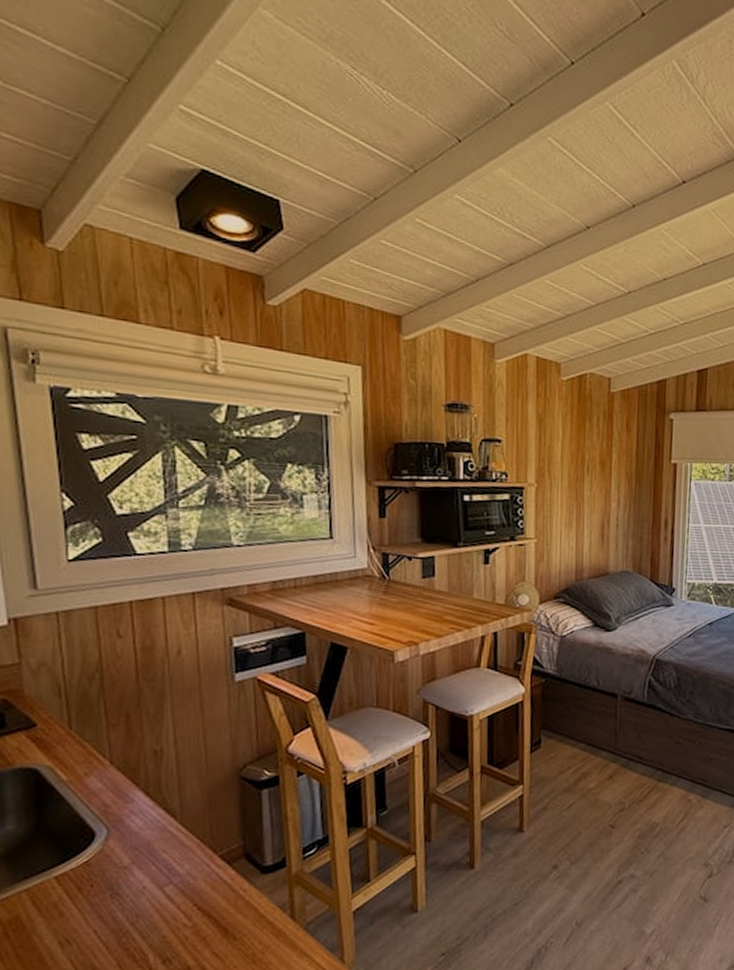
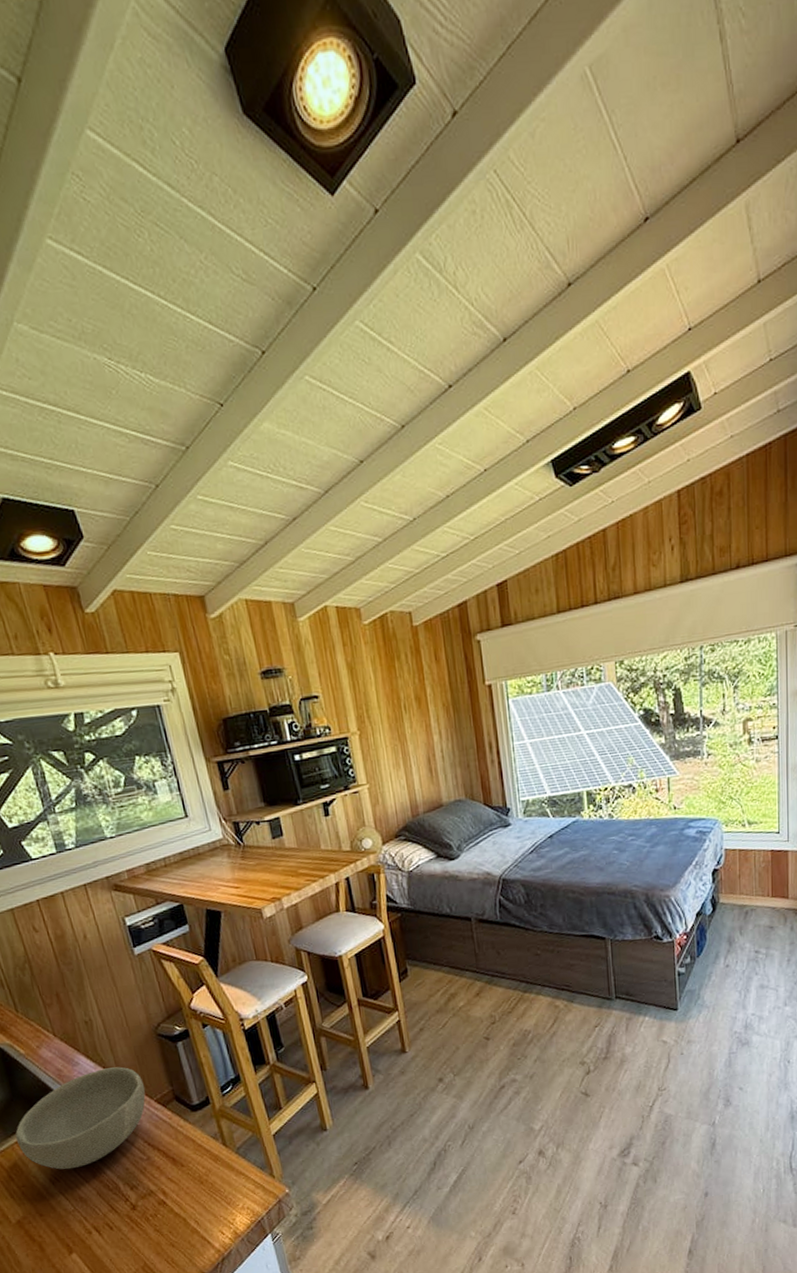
bowl: none [26,810,211,931] -> present [15,1066,146,1170]

